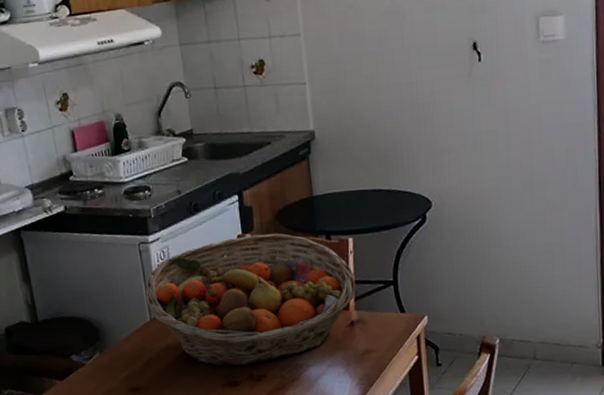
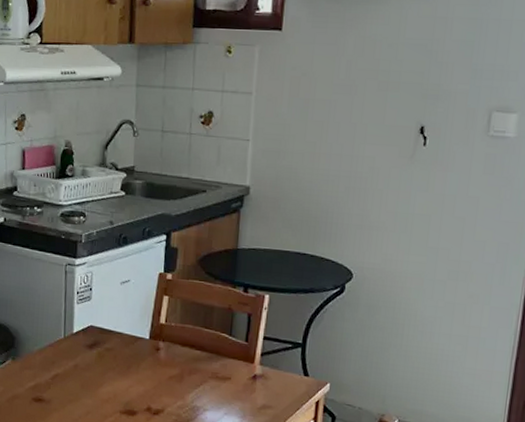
fruit basket: present [145,233,356,367] -> none [63,275,265,399]

